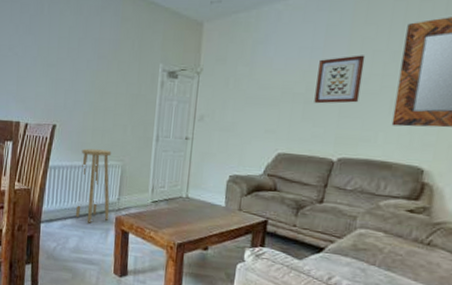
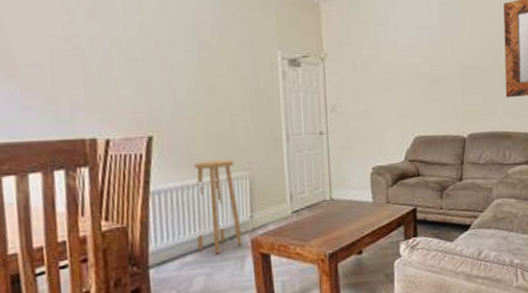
wall art: present [314,55,366,104] -> none [438,33,477,83]

